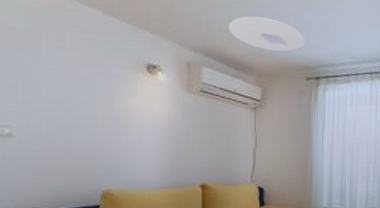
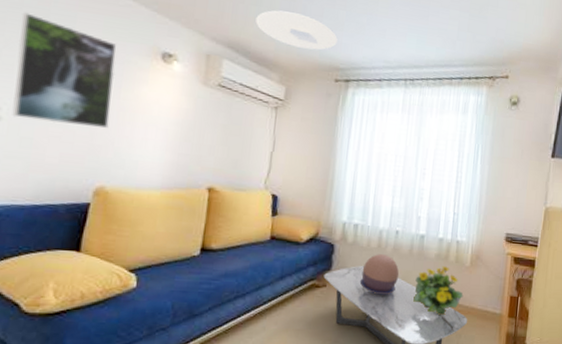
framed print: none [17,36,107,138] -> present [12,12,117,129]

